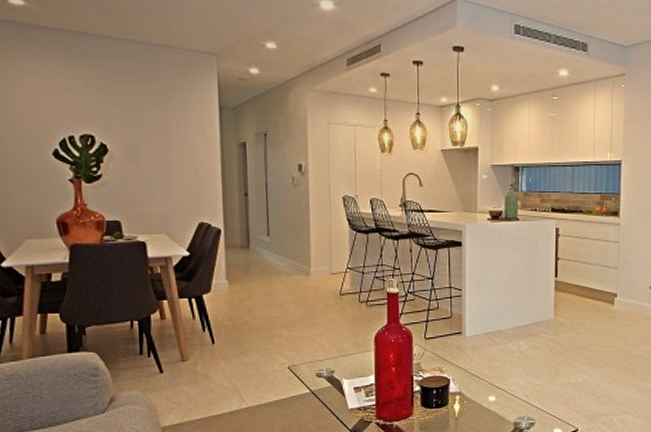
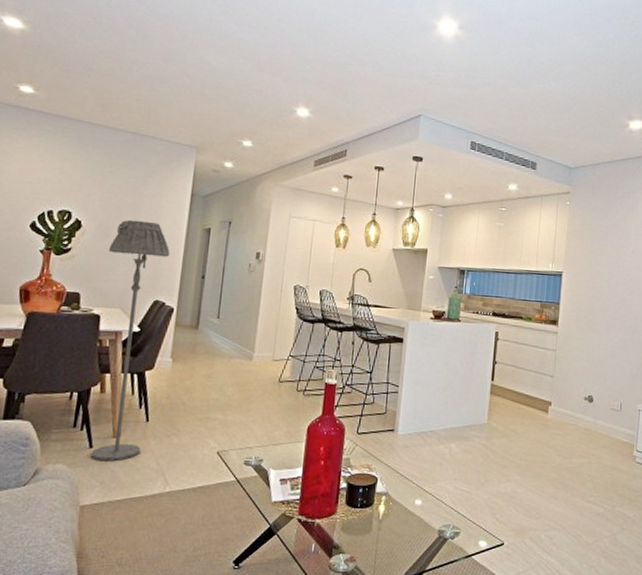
floor lamp: none [141,139,212,385] -> present [90,219,170,461]

